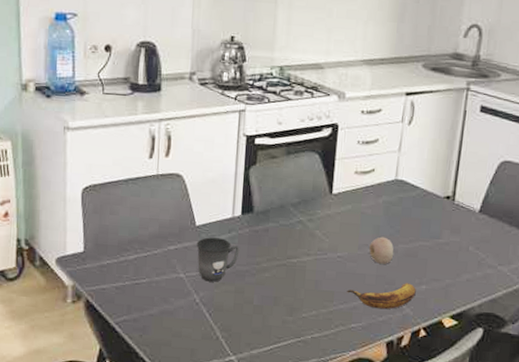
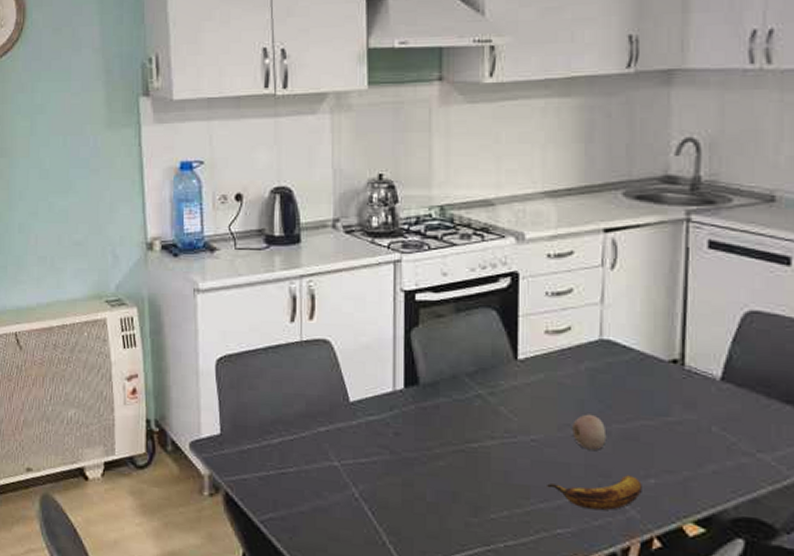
mug: present [196,237,240,282] -> none [351,416,405,472]

